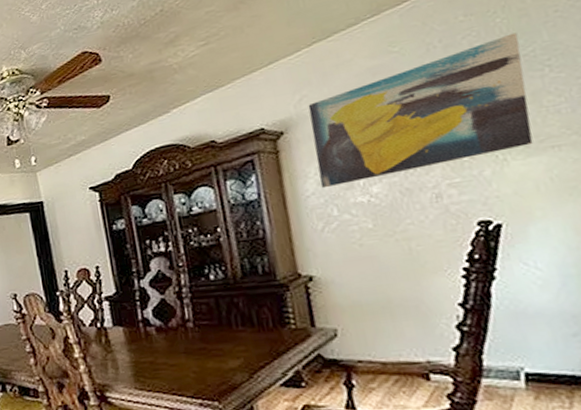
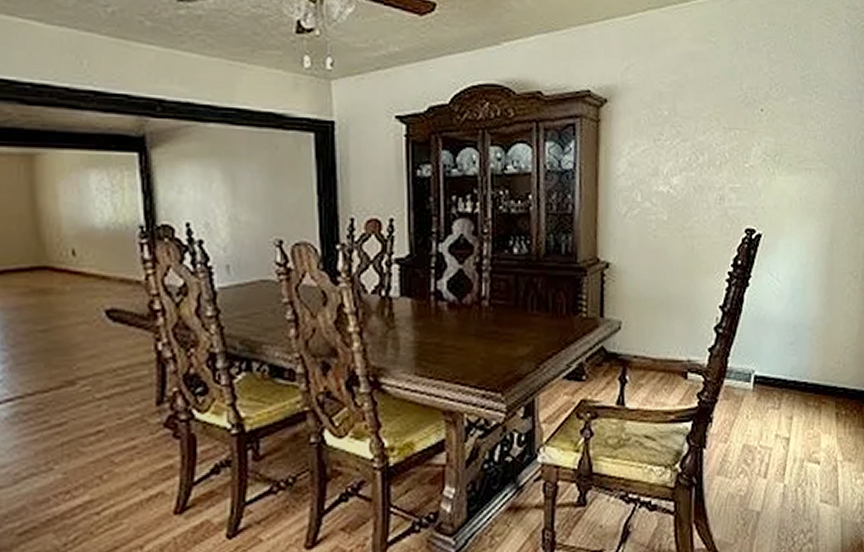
wall art: present [308,32,533,189] -> none [631,53,801,171]

